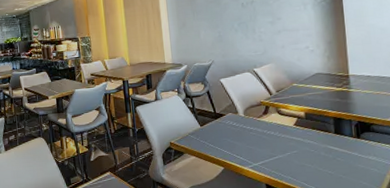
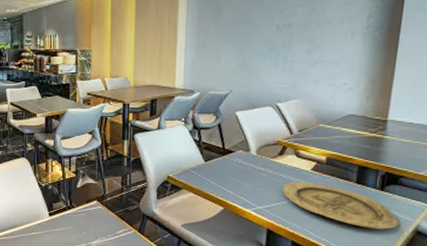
plate: none [272,137,380,175] -> present [282,181,399,230]

